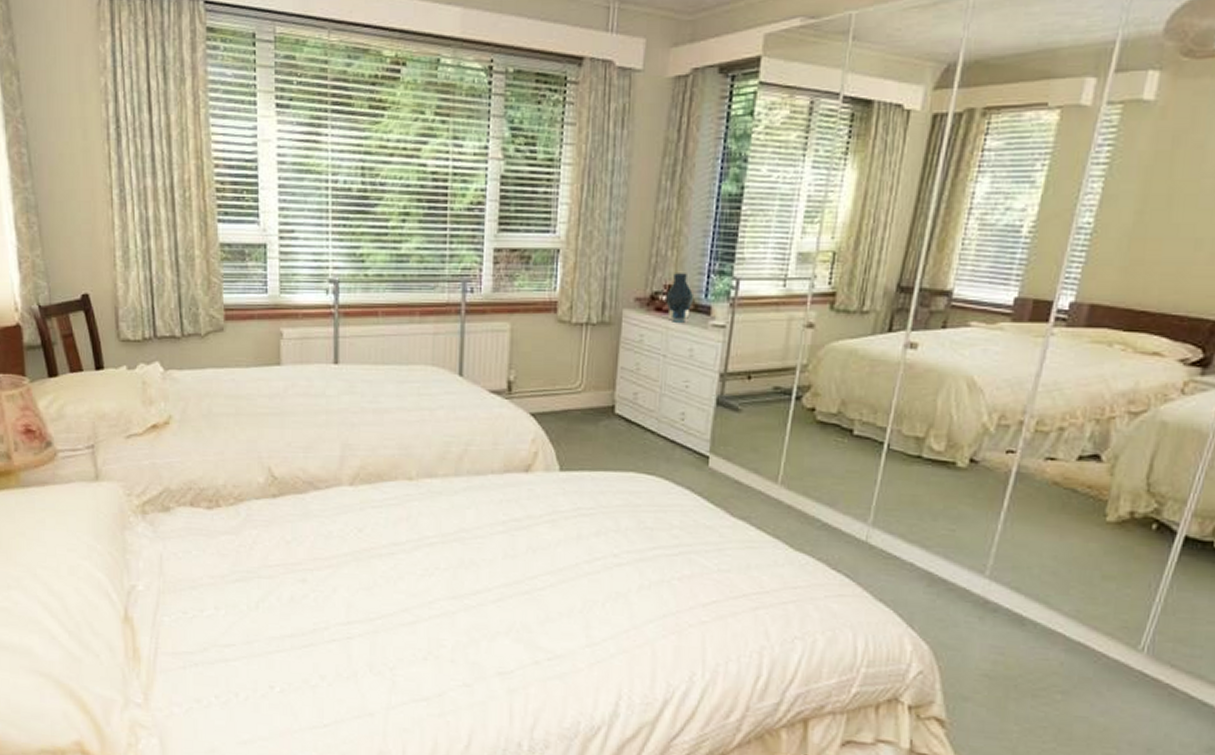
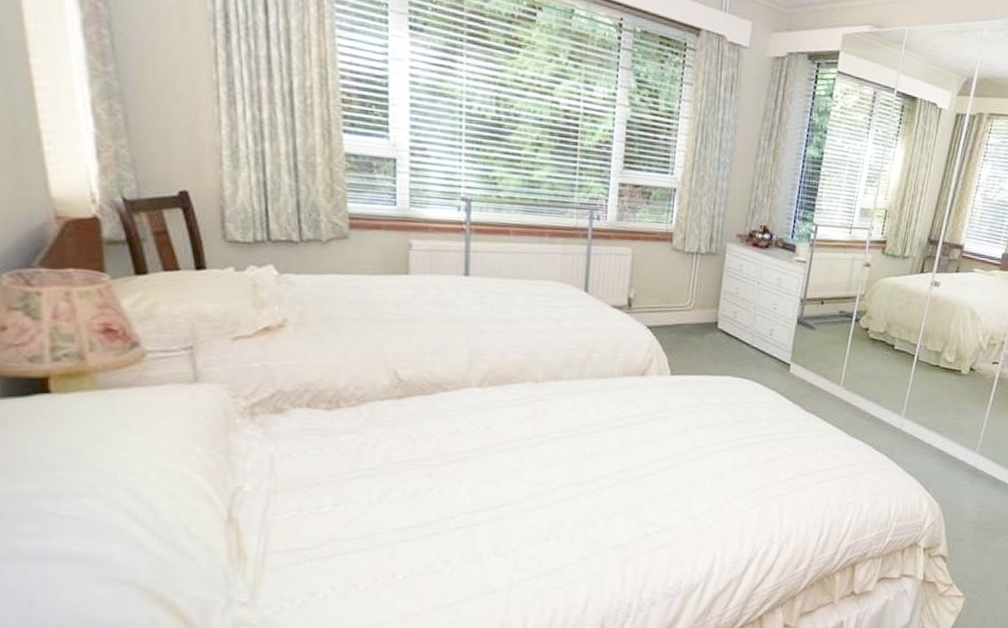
vase: present [666,273,693,324] -> none [761,216,783,258]

